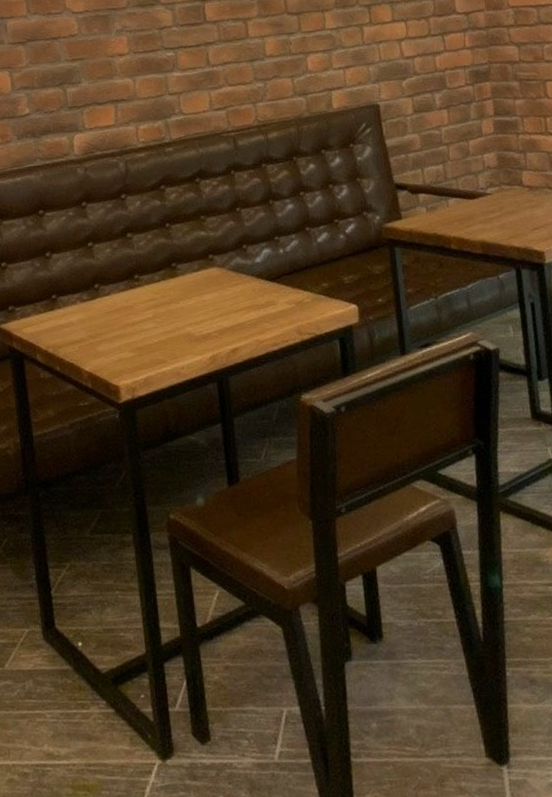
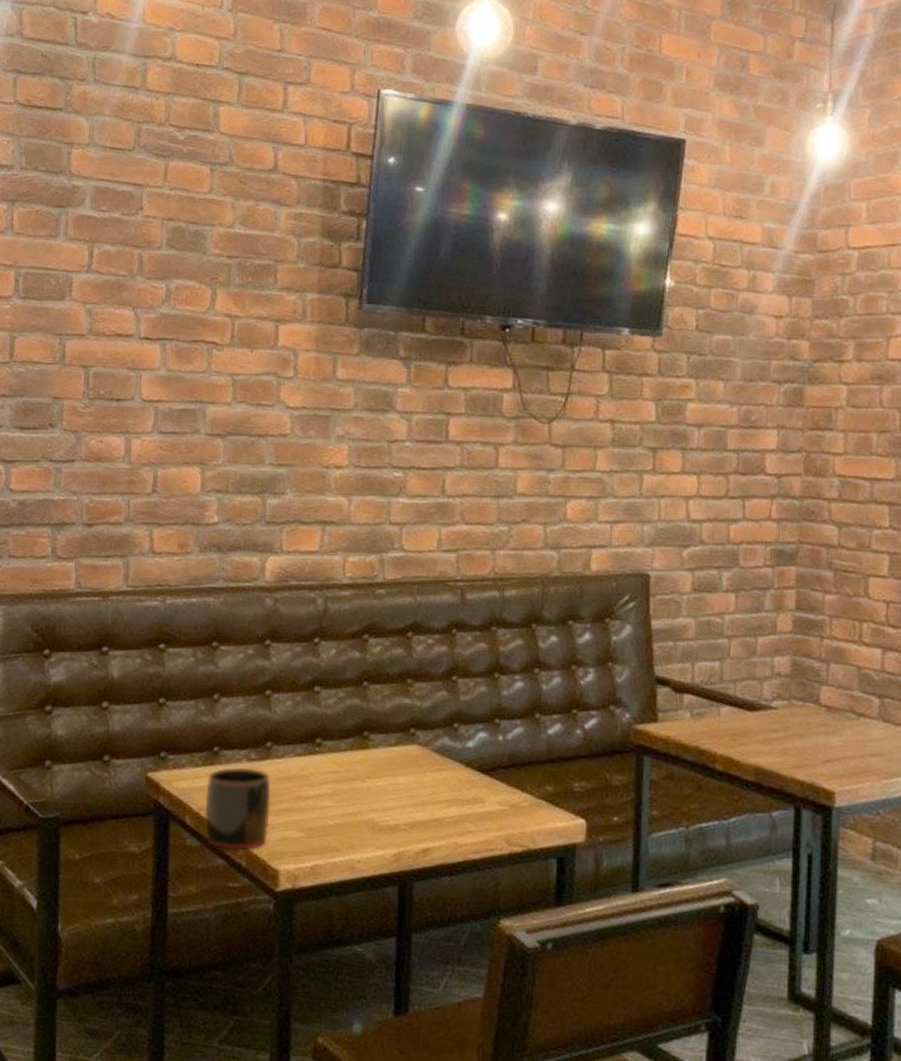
mug: none [50,307,107,377] -> present [204,767,271,850]

